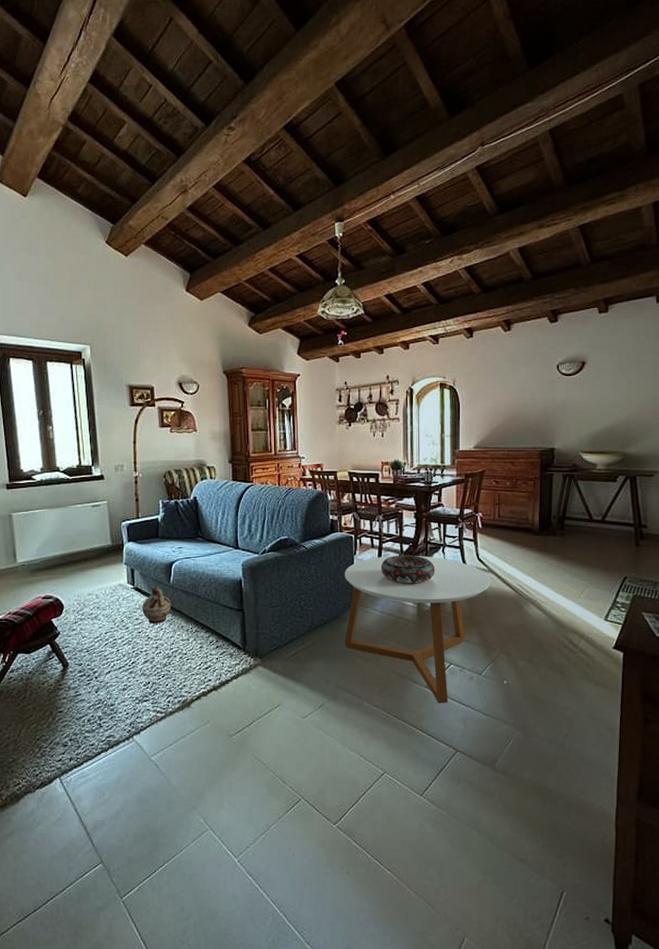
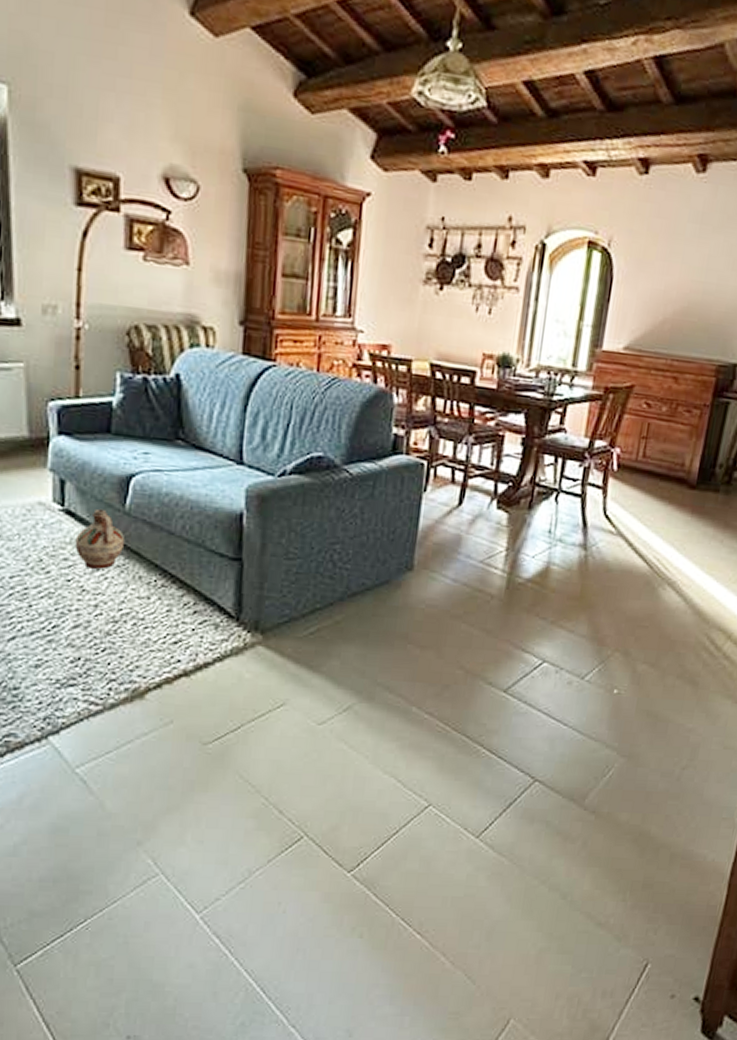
coffee table: present [344,556,491,703] -> none [392,497,618,716]
decorative bowl: present [381,555,435,584] -> none [460,498,541,543]

